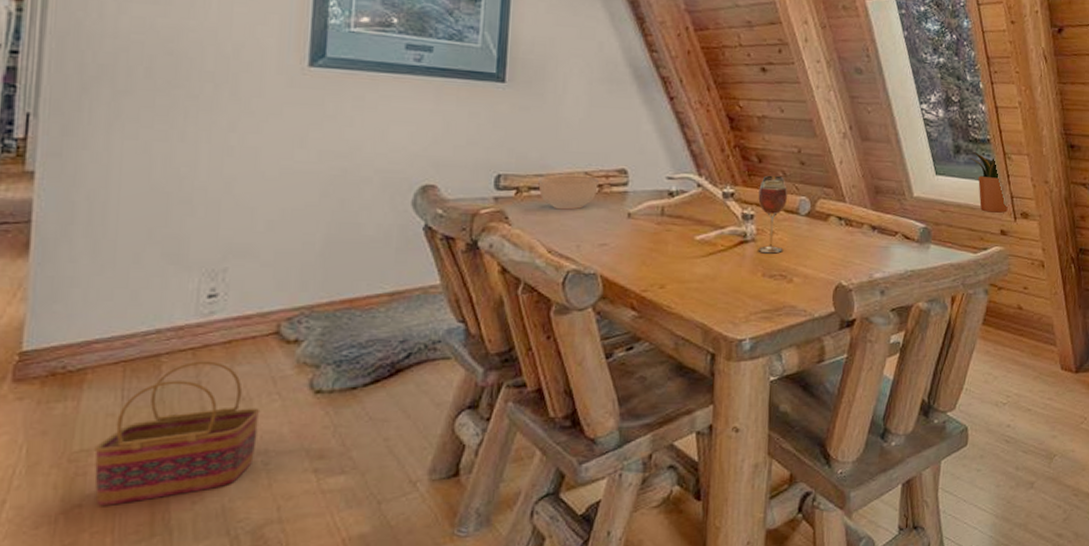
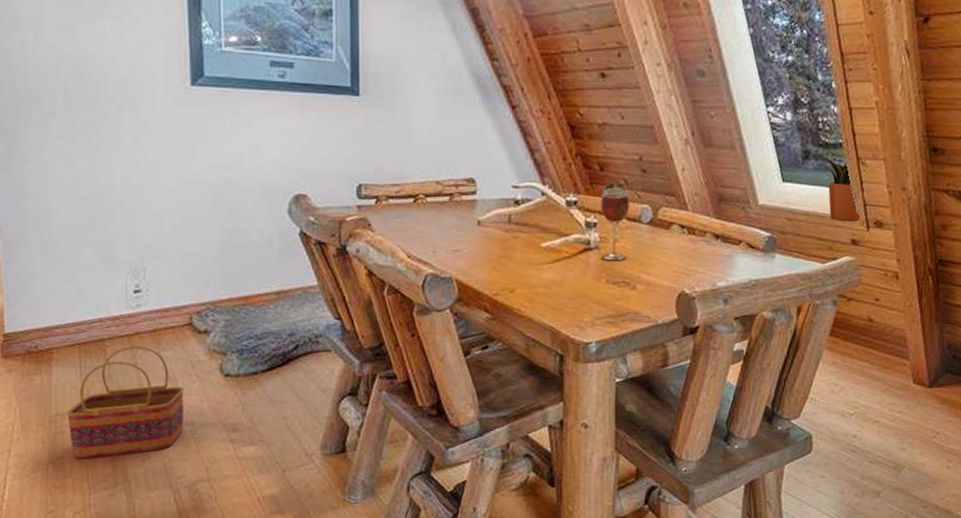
bowl: present [538,176,599,210] -> none [395,185,449,218]

